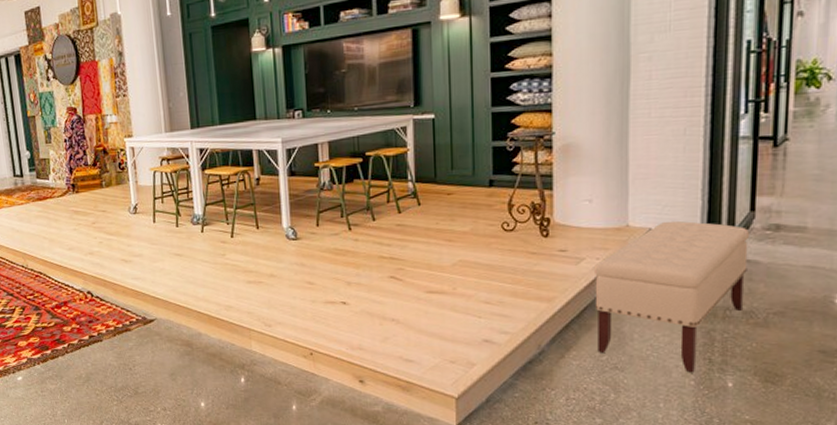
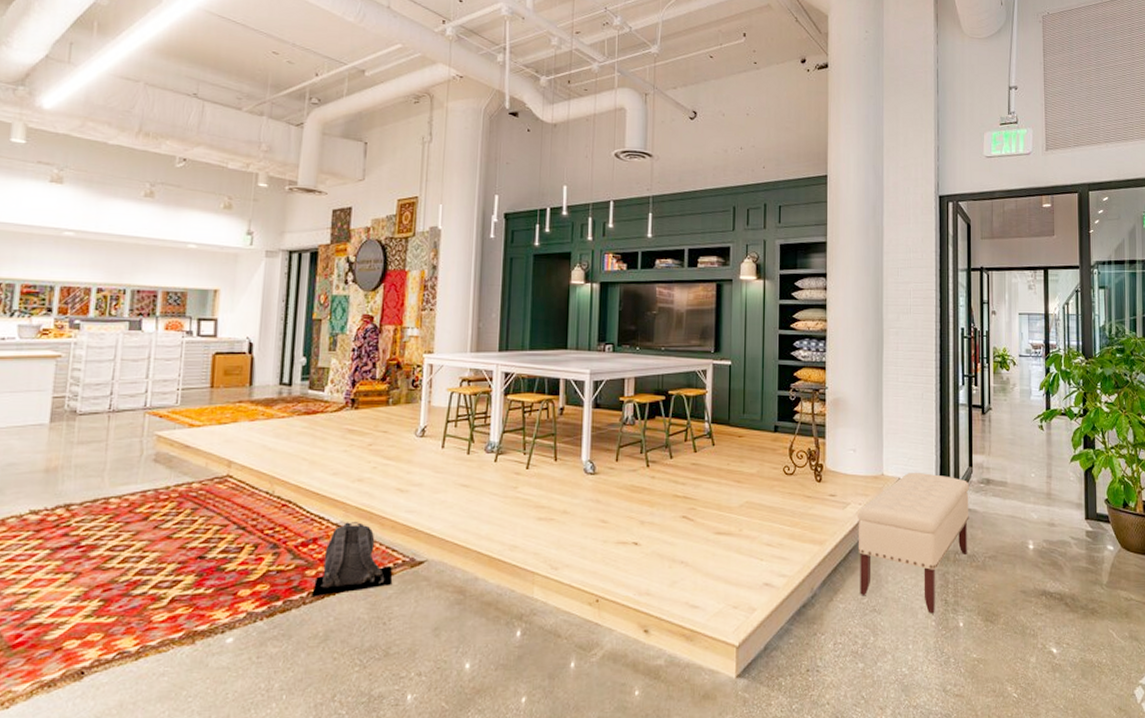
backpack: none [71,288,132,348] -> present [312,522,393,598]

